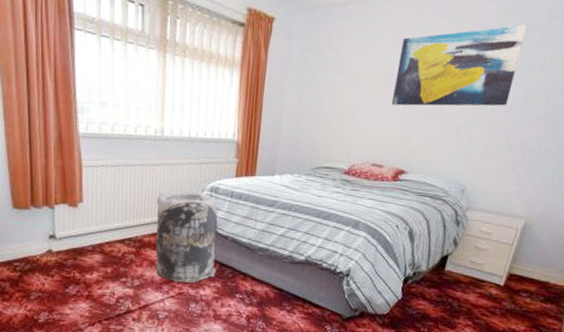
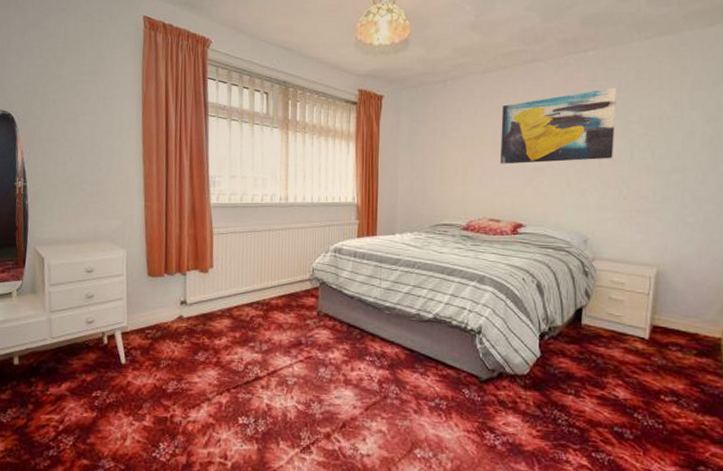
bag: present [155,190,218,283] -> none [282,252,344,346]

